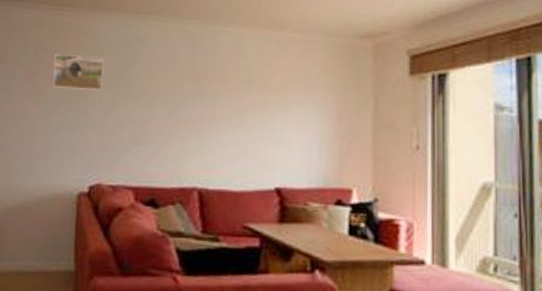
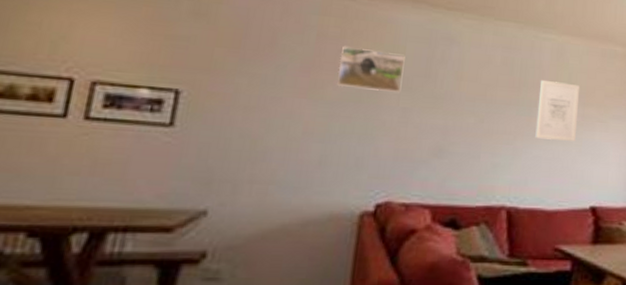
wall art: none [220,70,259,127] -> present [535,79,579,141]

